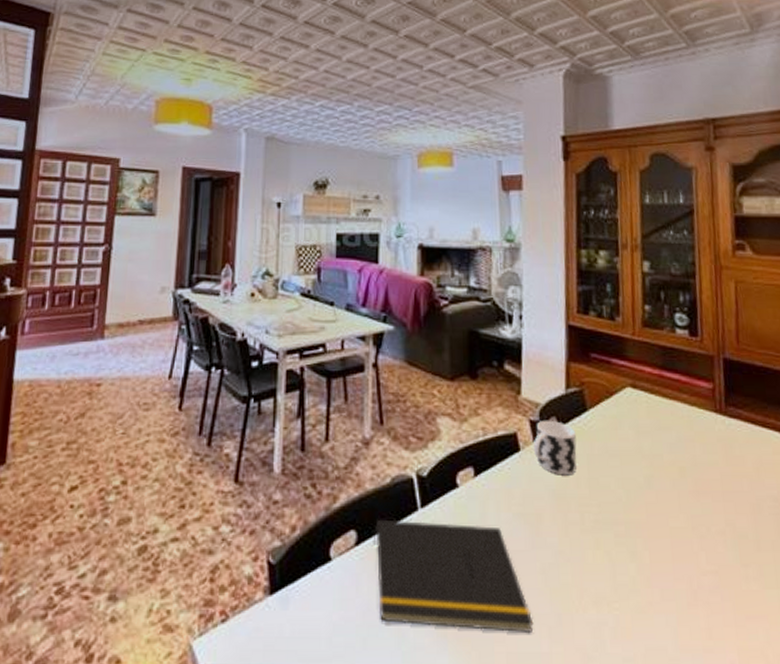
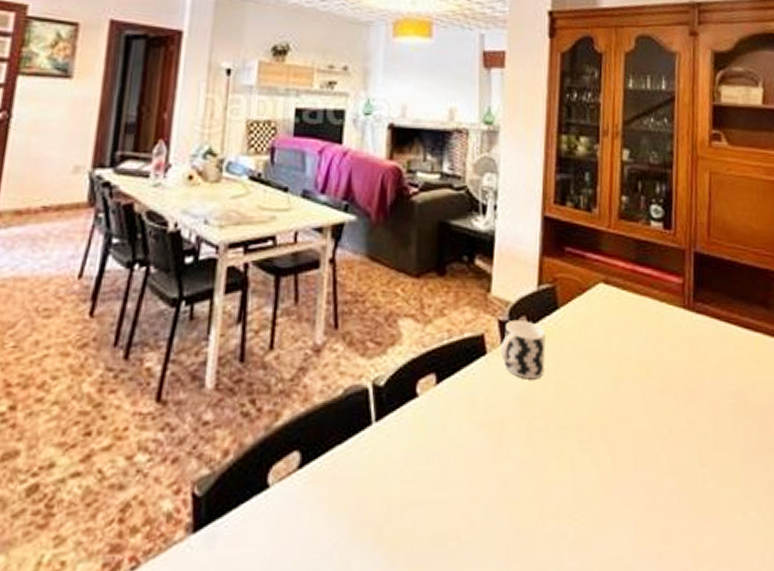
notepad: present [373,519,534,634] -> none [318,436,491,555]

